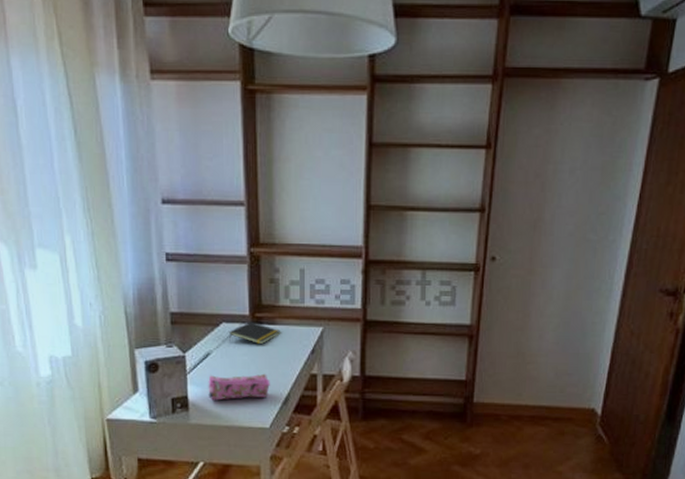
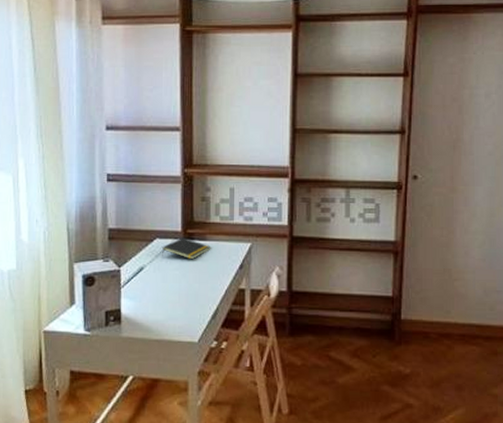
pencil case: present [208,373,270,401] -> none [140,288,199,314]

